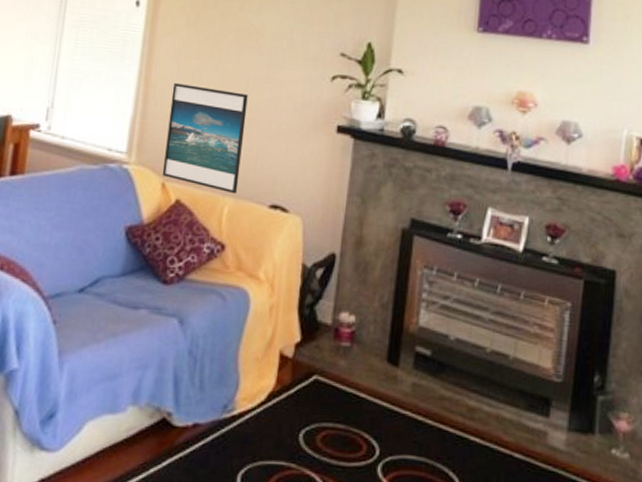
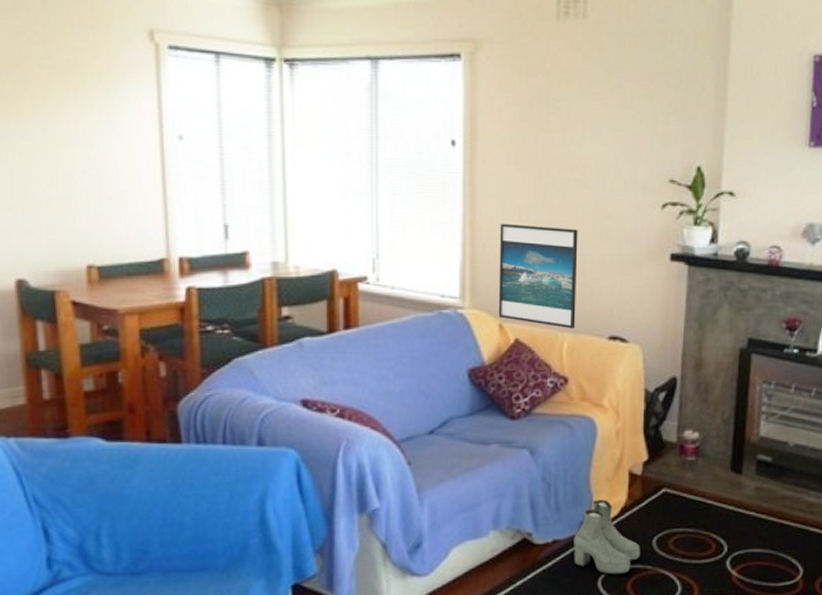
boots: none [213,381,286,471] -> present [574,499,640,574]

